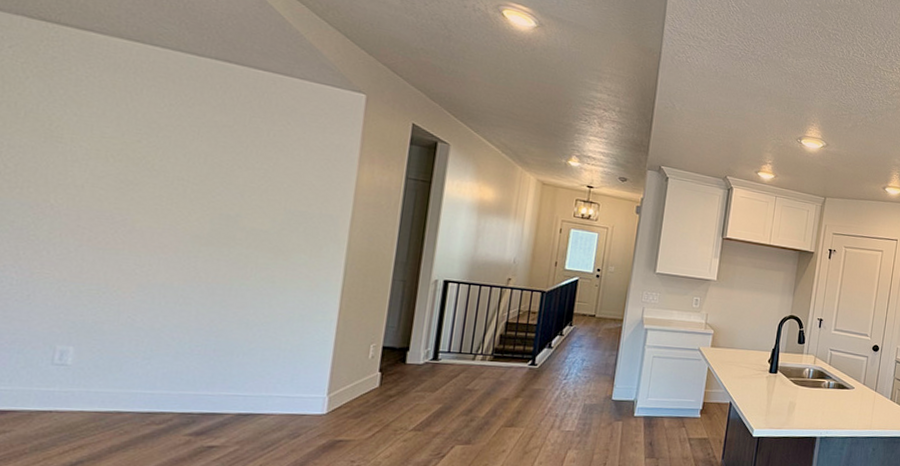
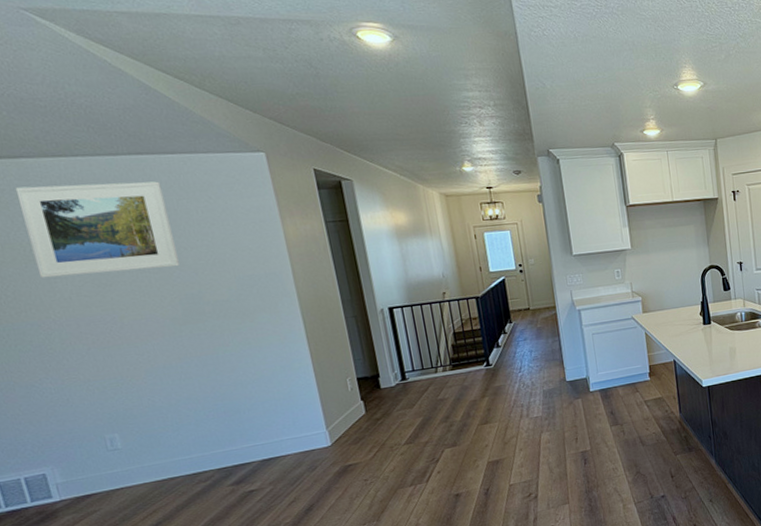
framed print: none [56,59,239,184] -> present [15,181,180,279]

